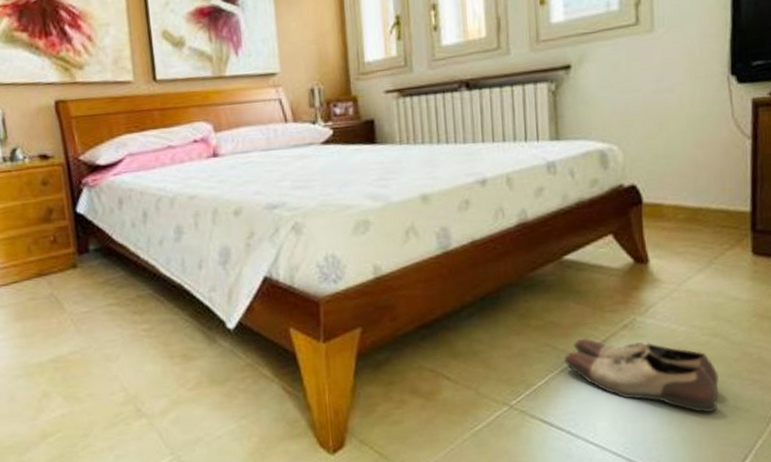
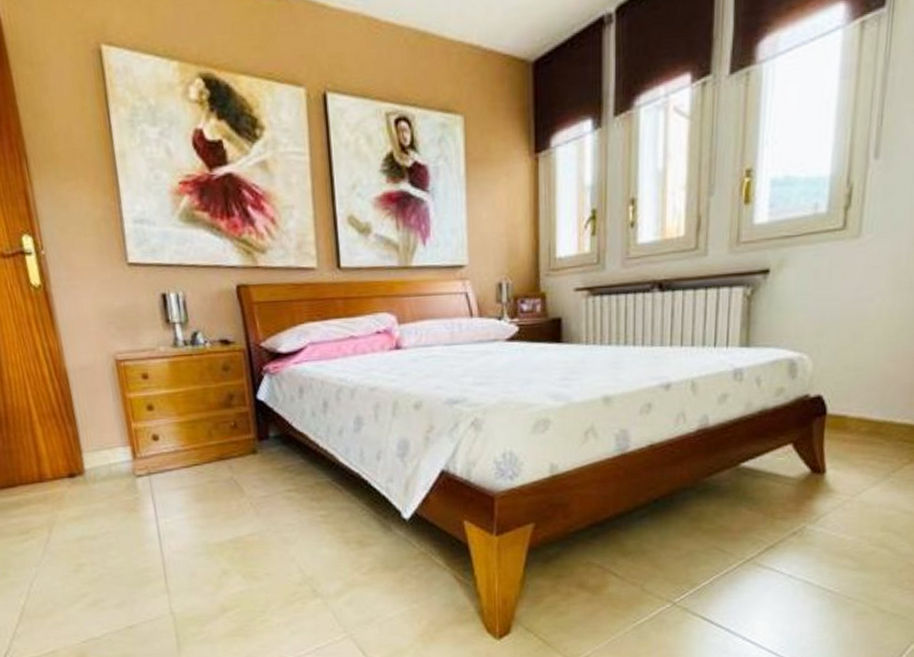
shoe: present [564,338,720,412] -> none [730,543,881,617]

